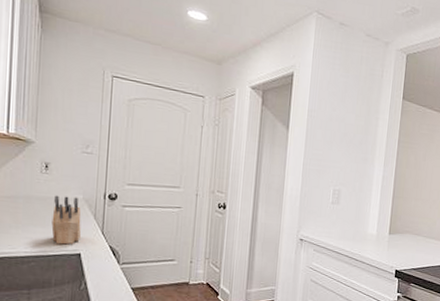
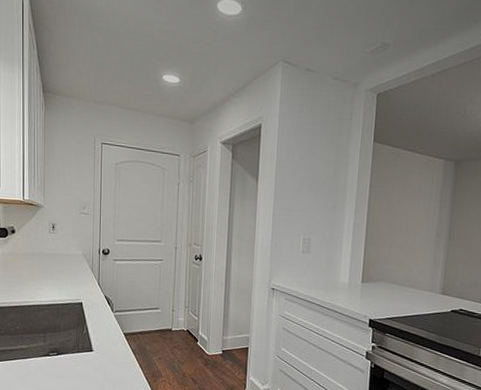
knife block: present [51,195,81,245] -> none [59,252,82,295]

